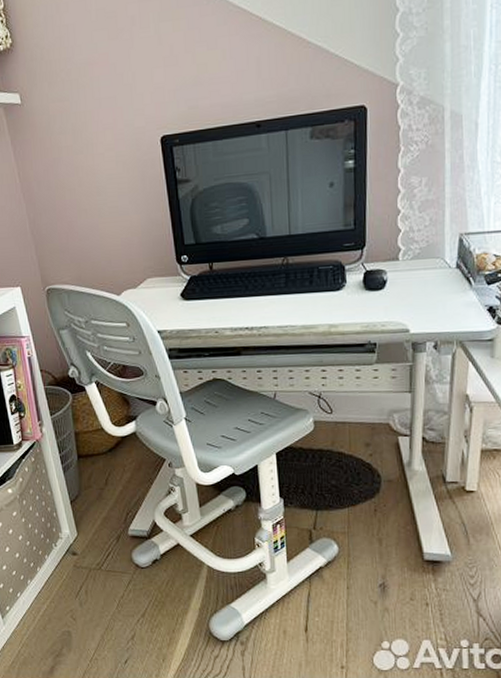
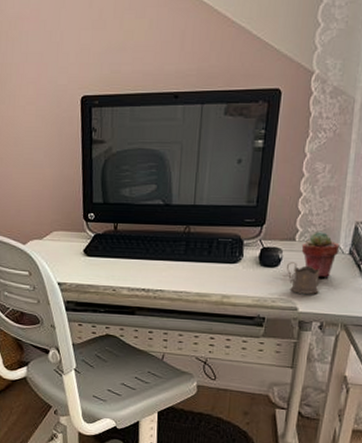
tea glass holder: none [393,282,430,314] -> present [287,262,319,294]
potted succulent: none [406,248,446,295] -> present [301,232,340,277]

